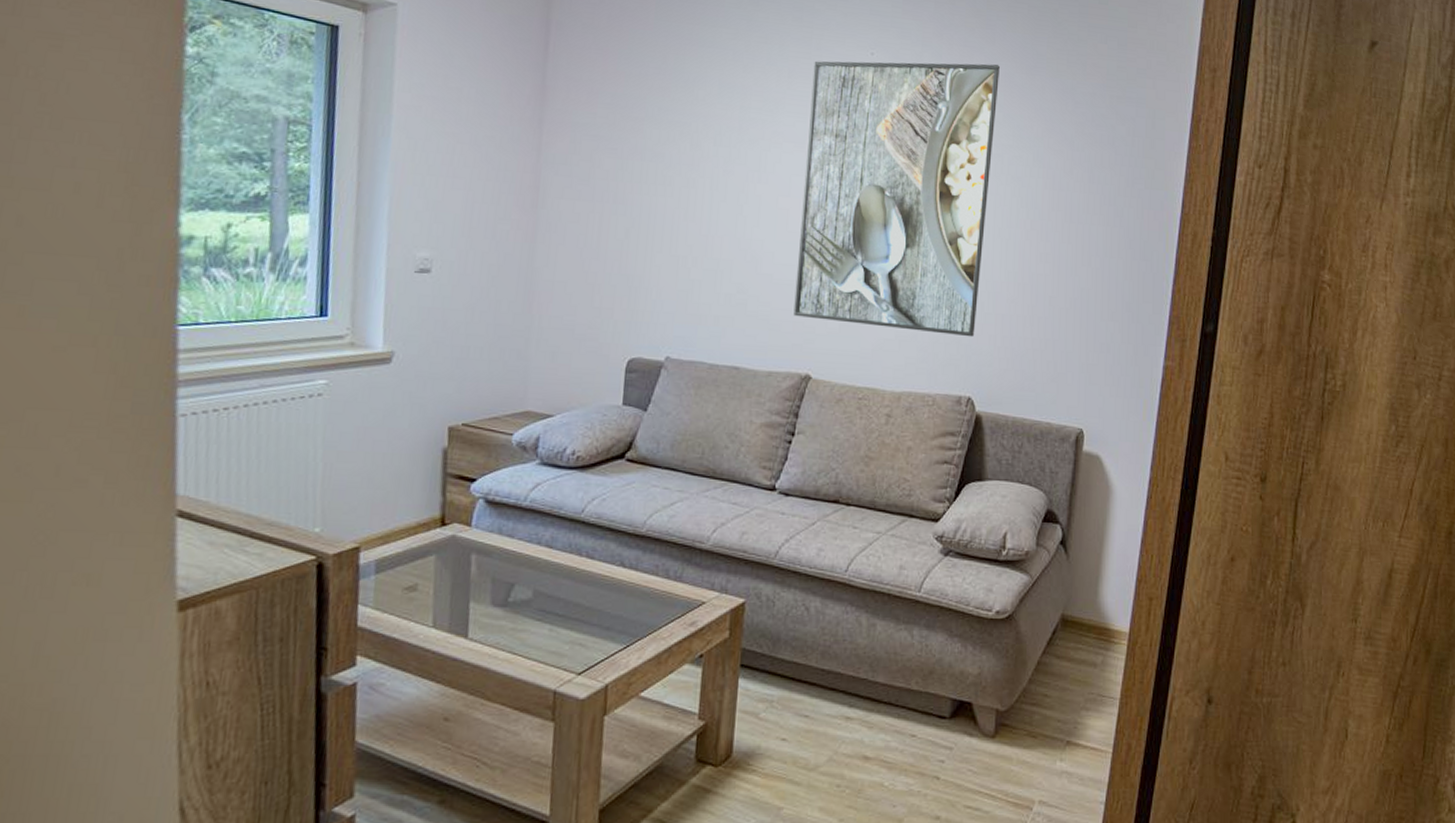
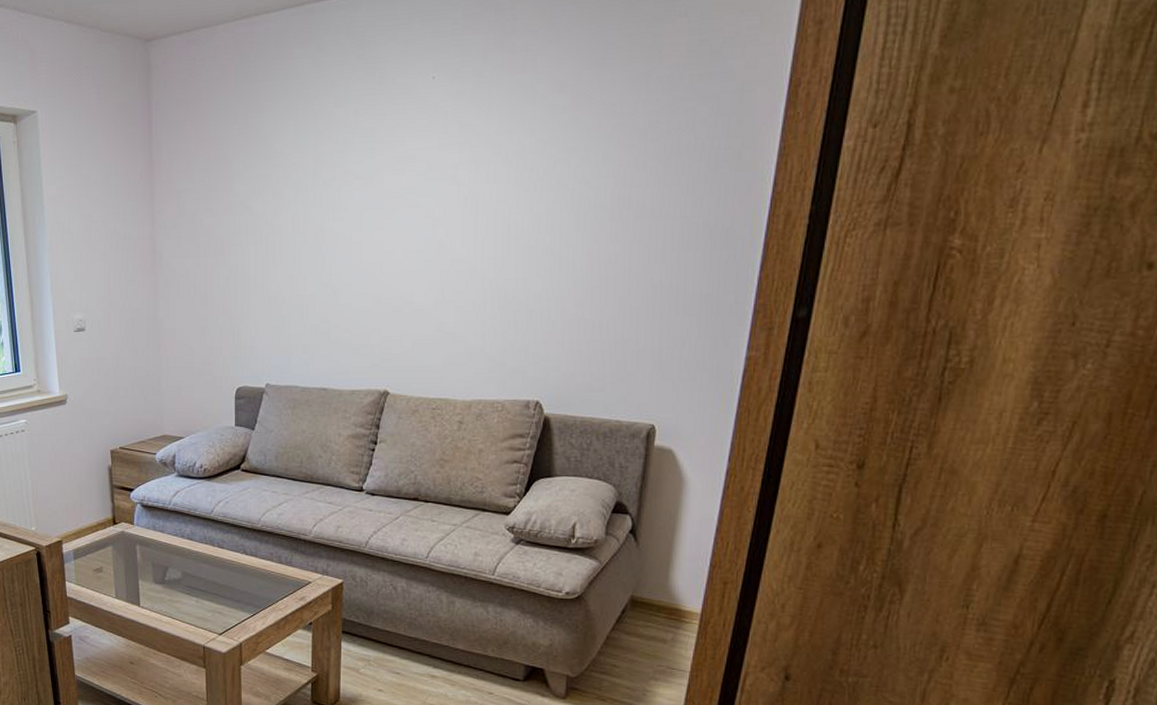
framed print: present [793,61,1000,337] -> none [371,64,565,345]

